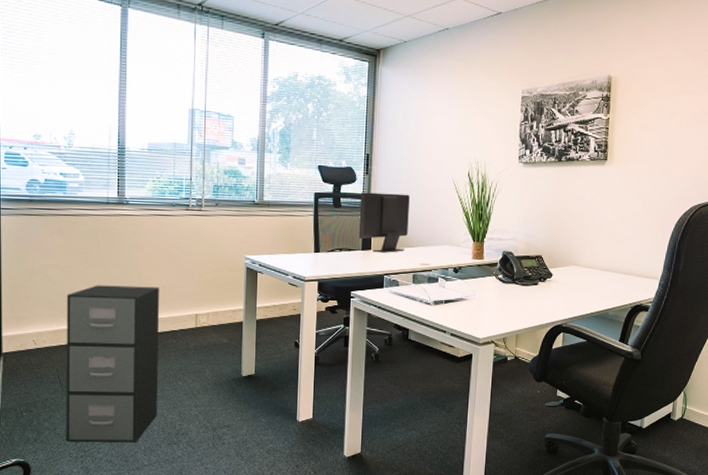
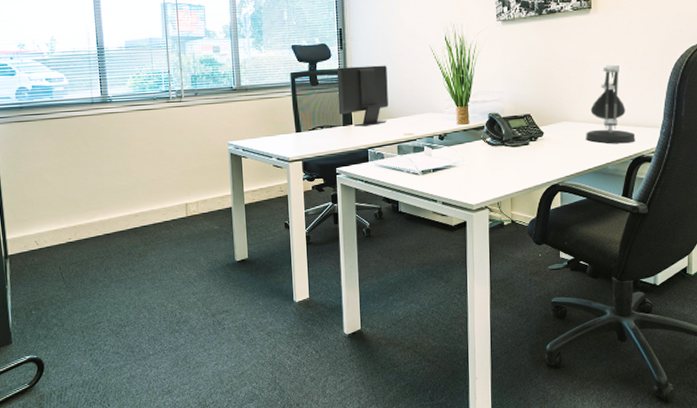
filing cabinet: present [66,285,159,442] -> none [61,180,158,336]
desk lamp: none [591,215,637,292] -> present [586,64,636,144]

